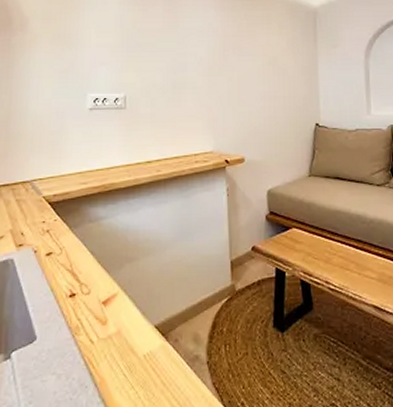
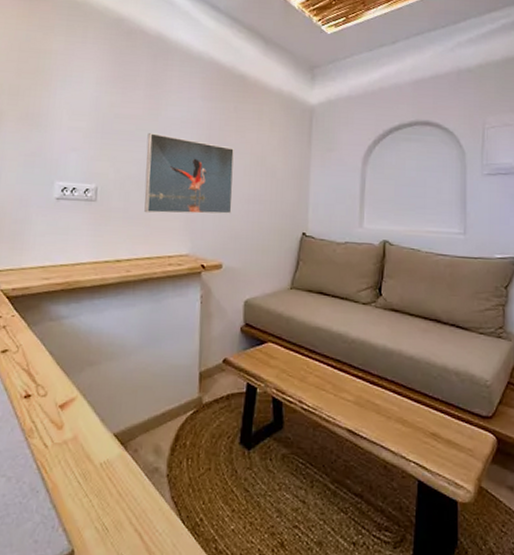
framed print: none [168,44,249,116] -> present [144,133,234,214]

